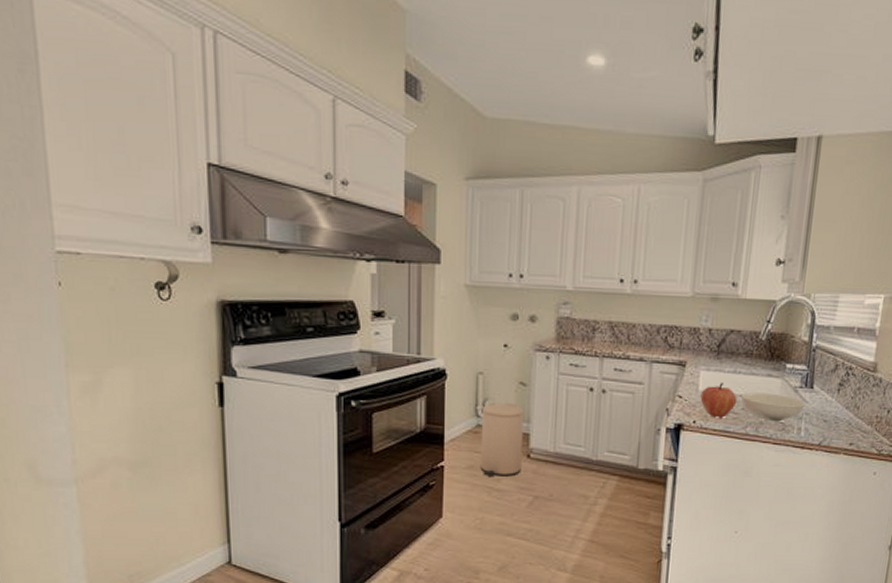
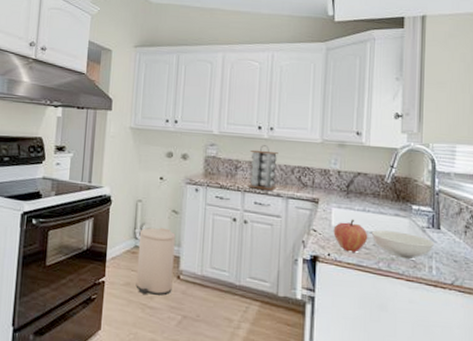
spice rack: none [607,300,643,355] -> present [248,144,278,191]

